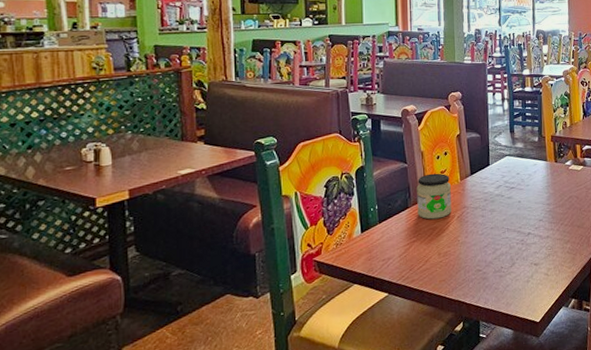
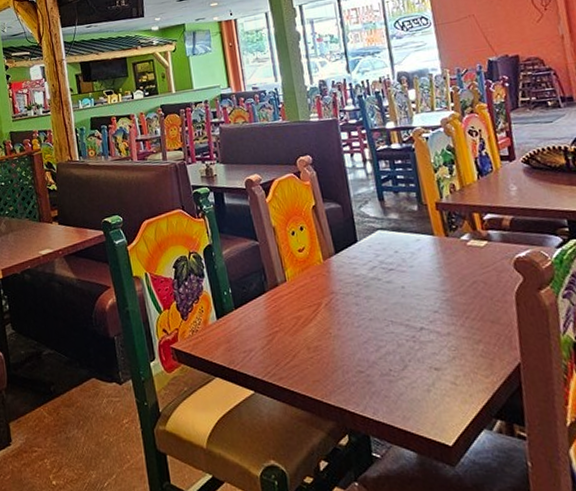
jar: present [417,173,452,220] -> none [272,251,317,307]

